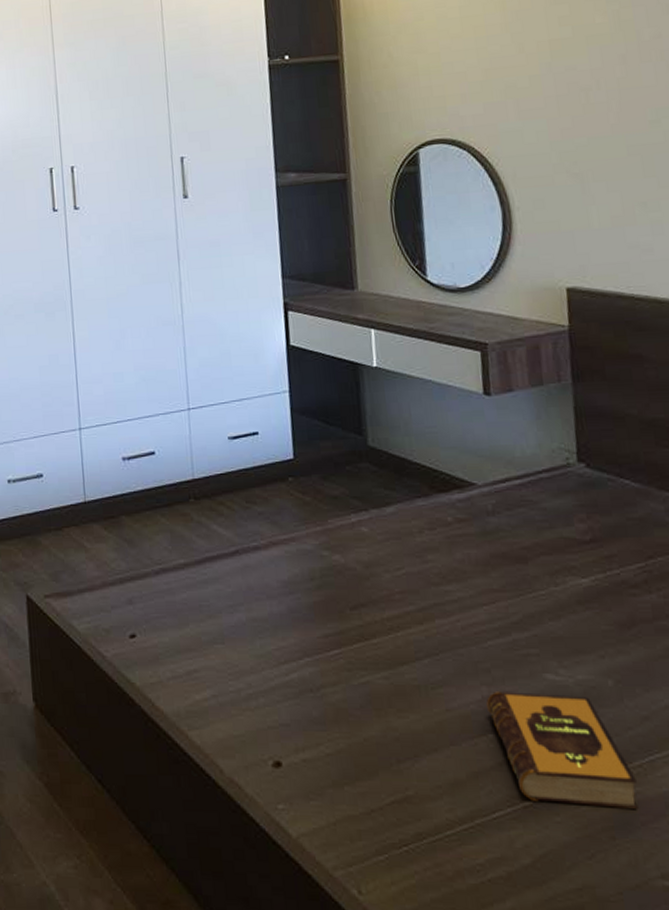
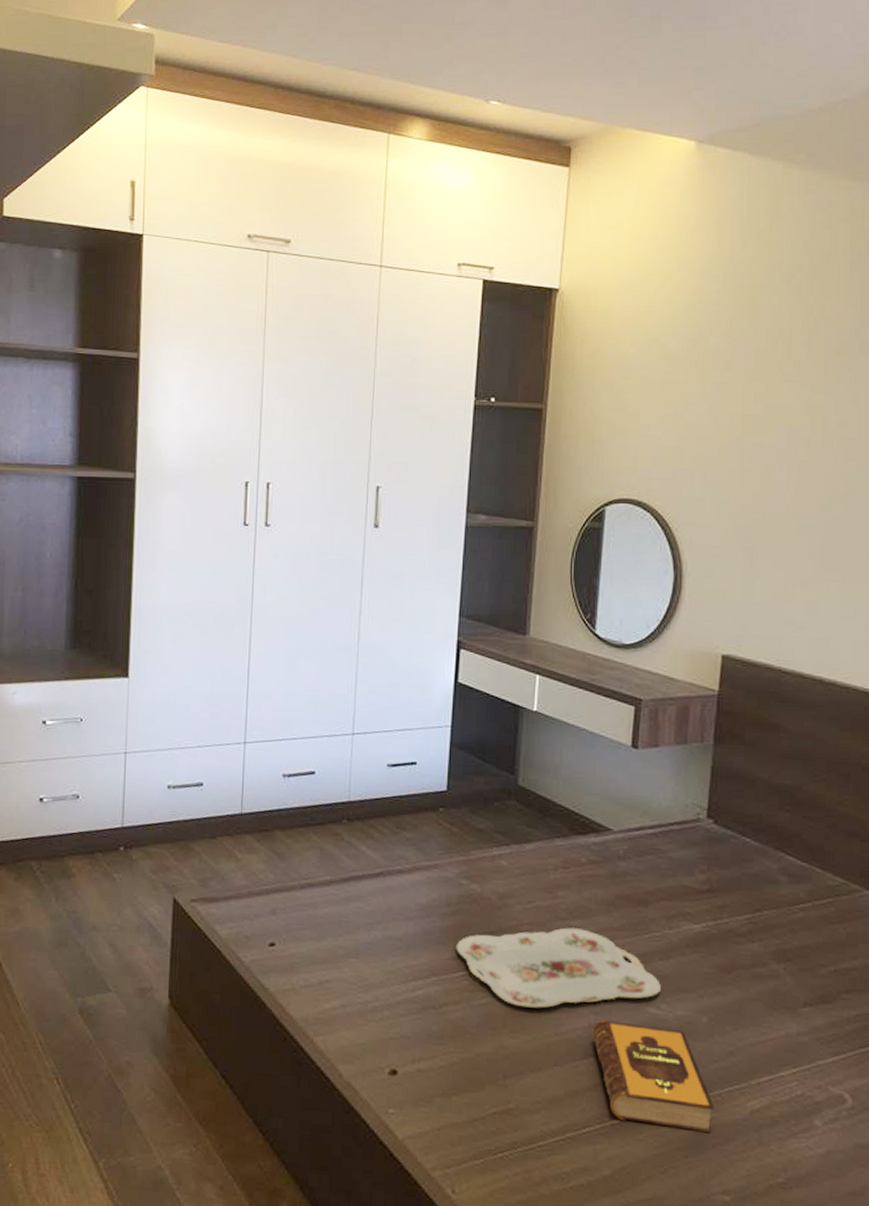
serving tray: none [325,593,556,683] -> present [456,927,661,1008]

